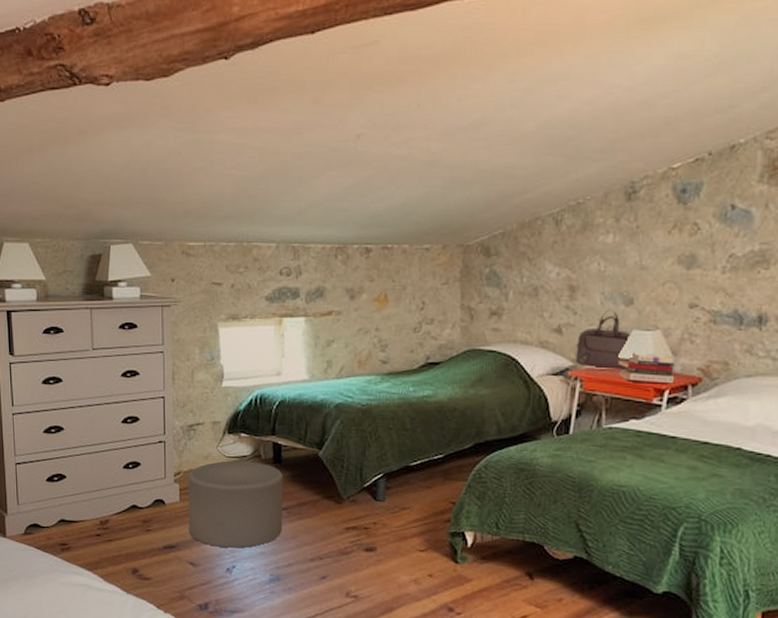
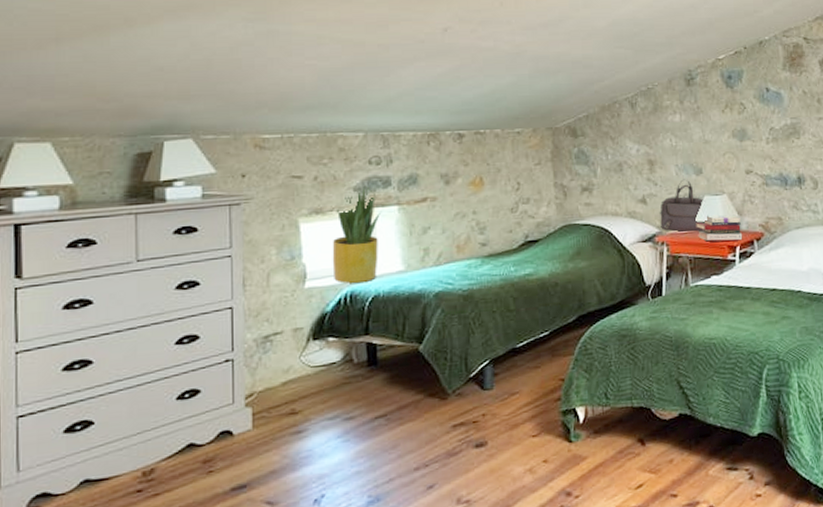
pouf: present [188,460,284,548] -> none [264,367,381,476]
planter: none [245,295,290,388] -> present [332,185,382,284]

